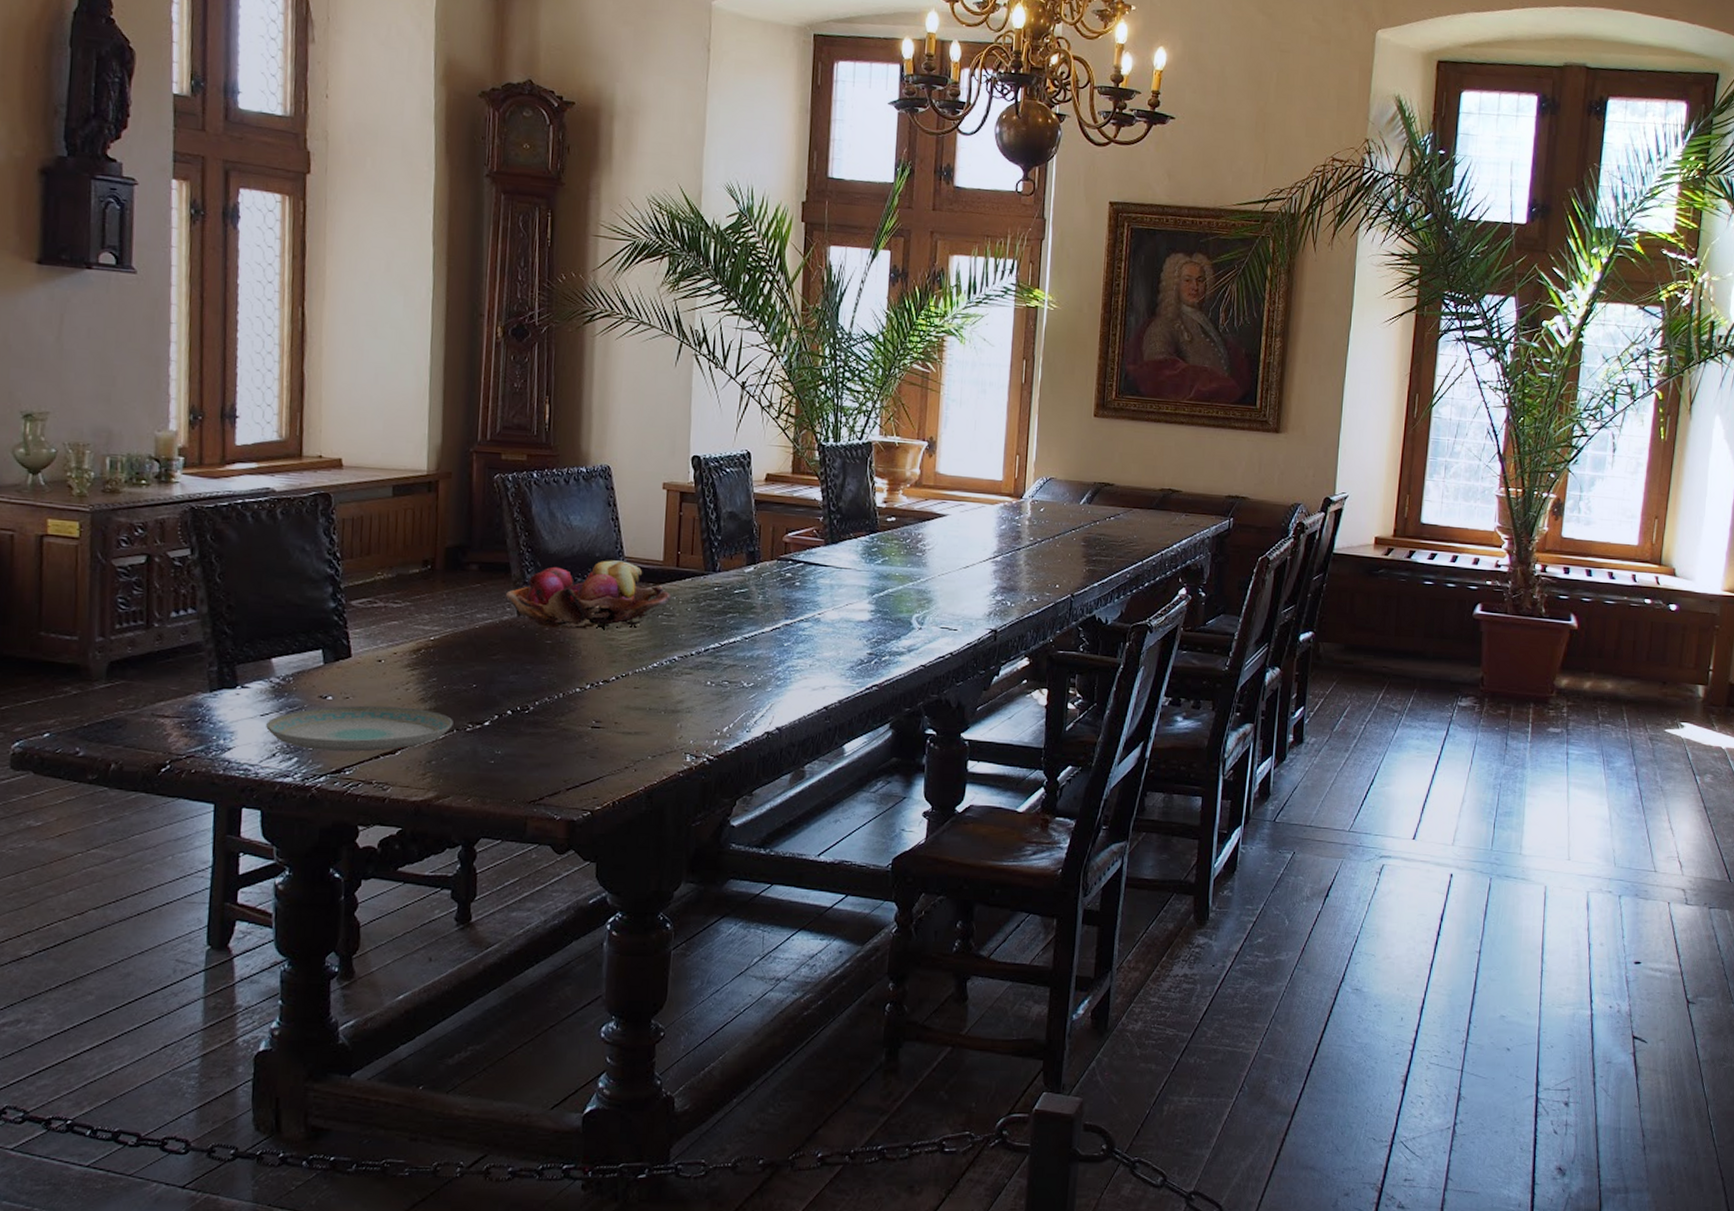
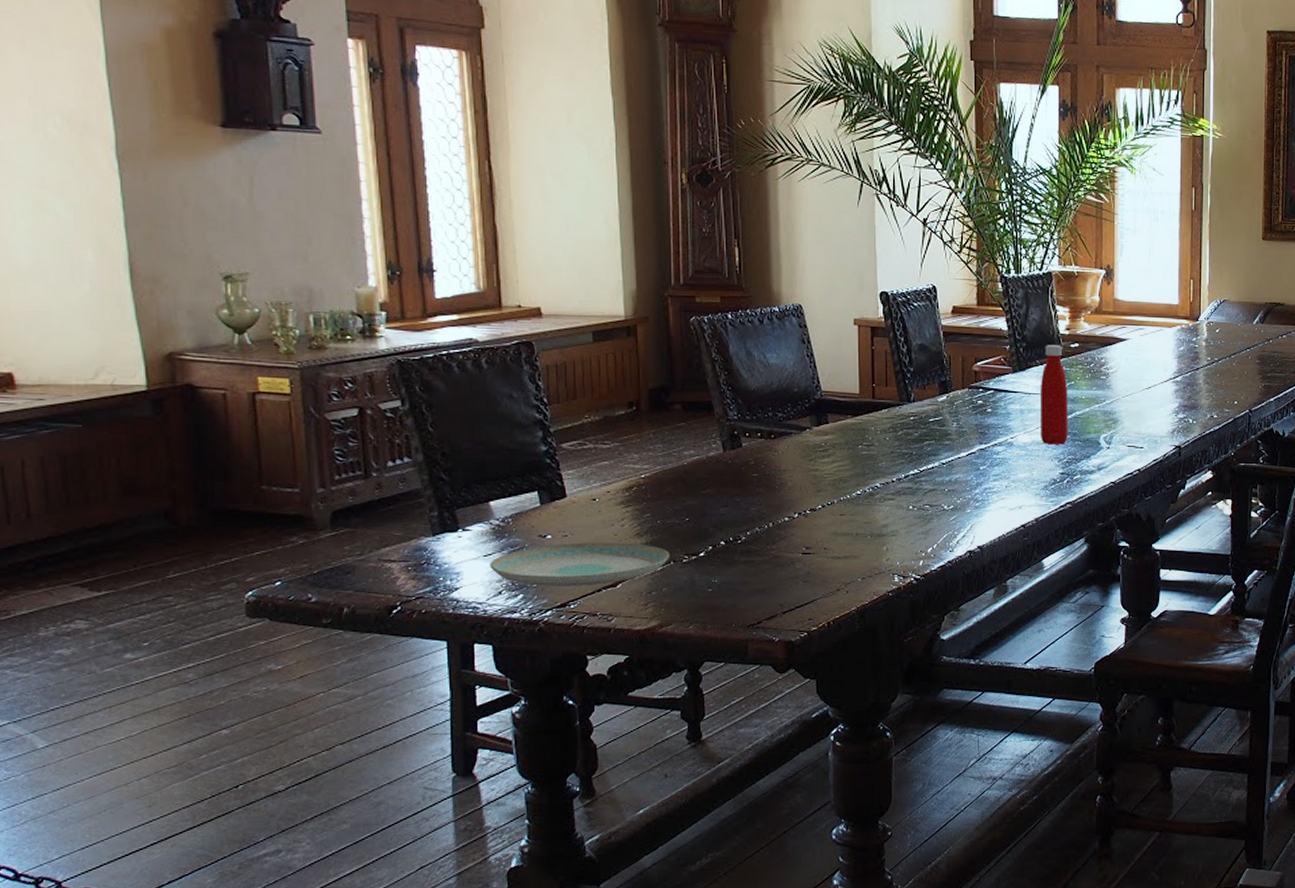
fruit basket: present [506,560,672,629] -> none [711,395,870,462]
bottle: none [850,518,882,623] -> present [1040,345,1068,445]

